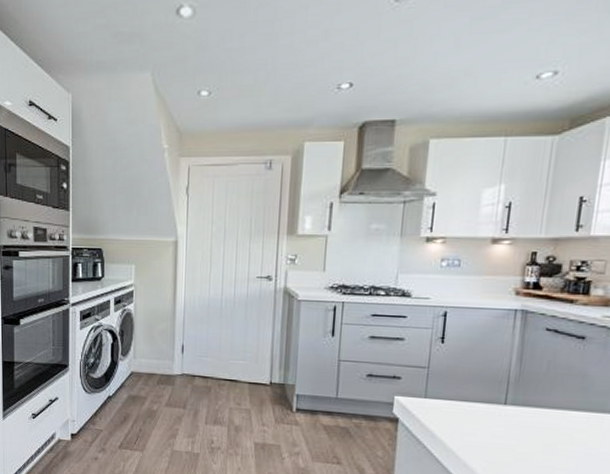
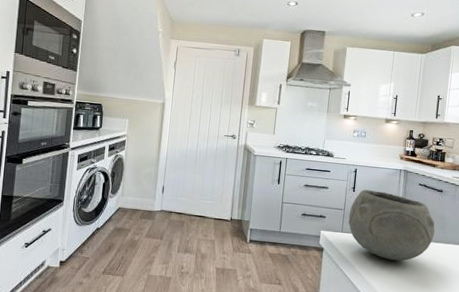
bowl: none [434,339,571,436] -> present [348,189,435,261]

